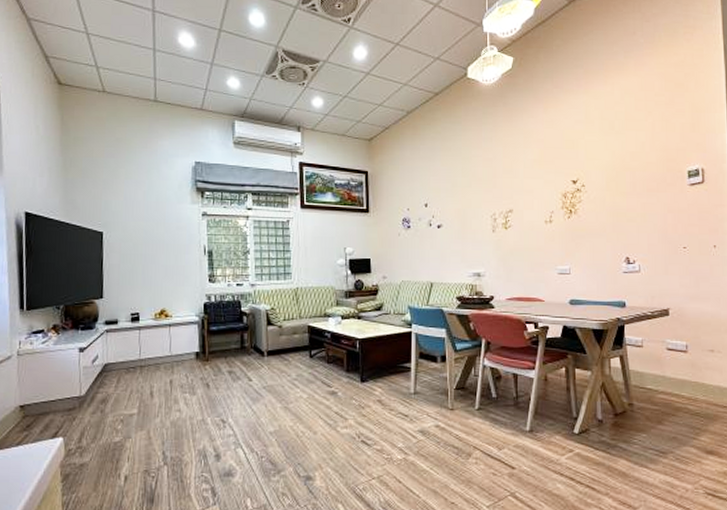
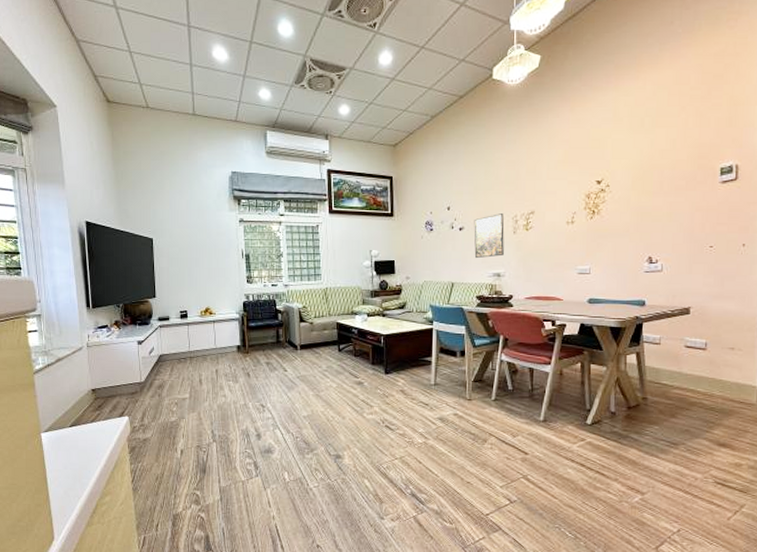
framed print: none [452,211,483,258] -> present [474,213,504,259]

